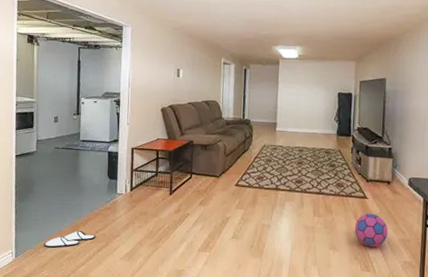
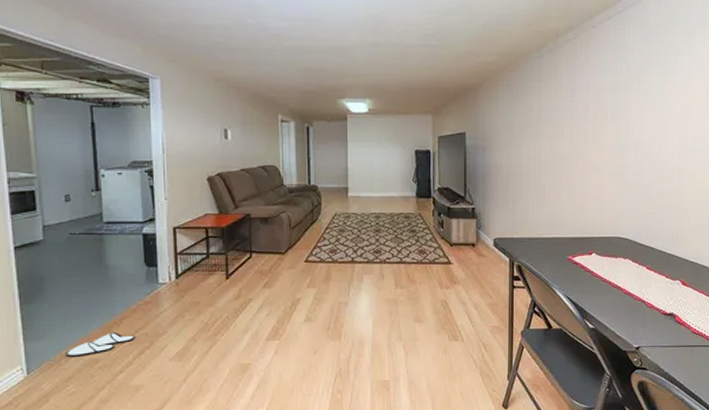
toy ball: present [355,213,388,247] -> none [441,279,475,315]

